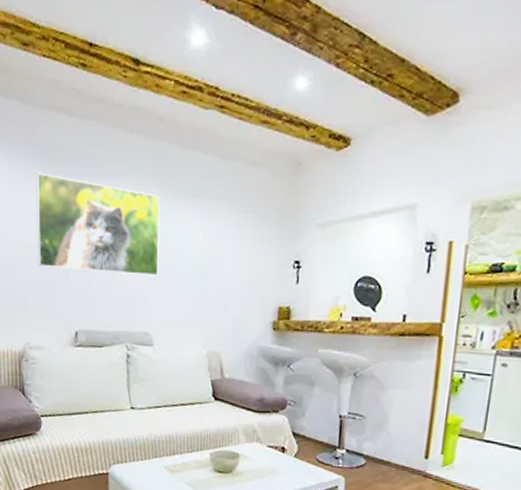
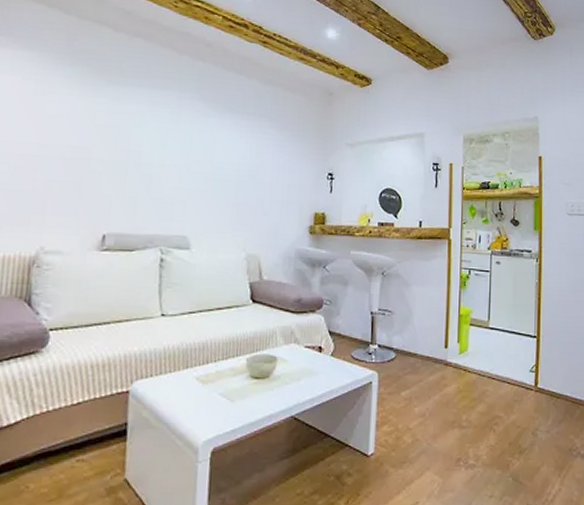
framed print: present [36,173,161,276] -> none [65,77,205,182]

